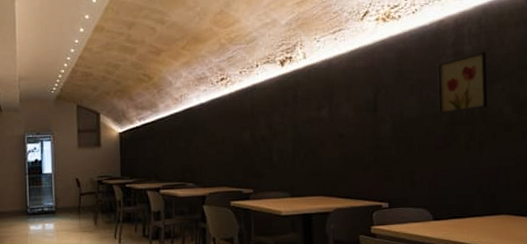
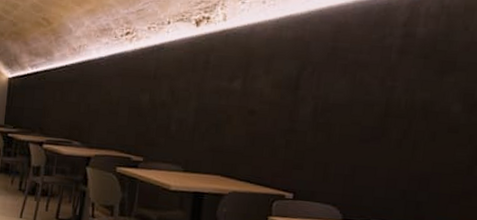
wall art: present [437,52,488,114] -> none [371,36,443,104]

